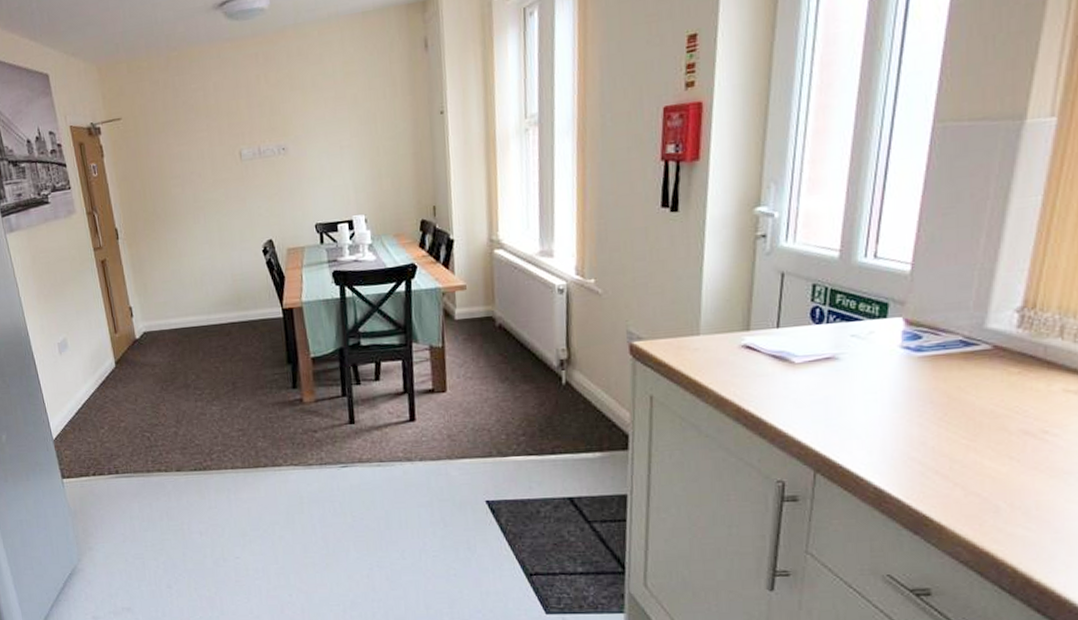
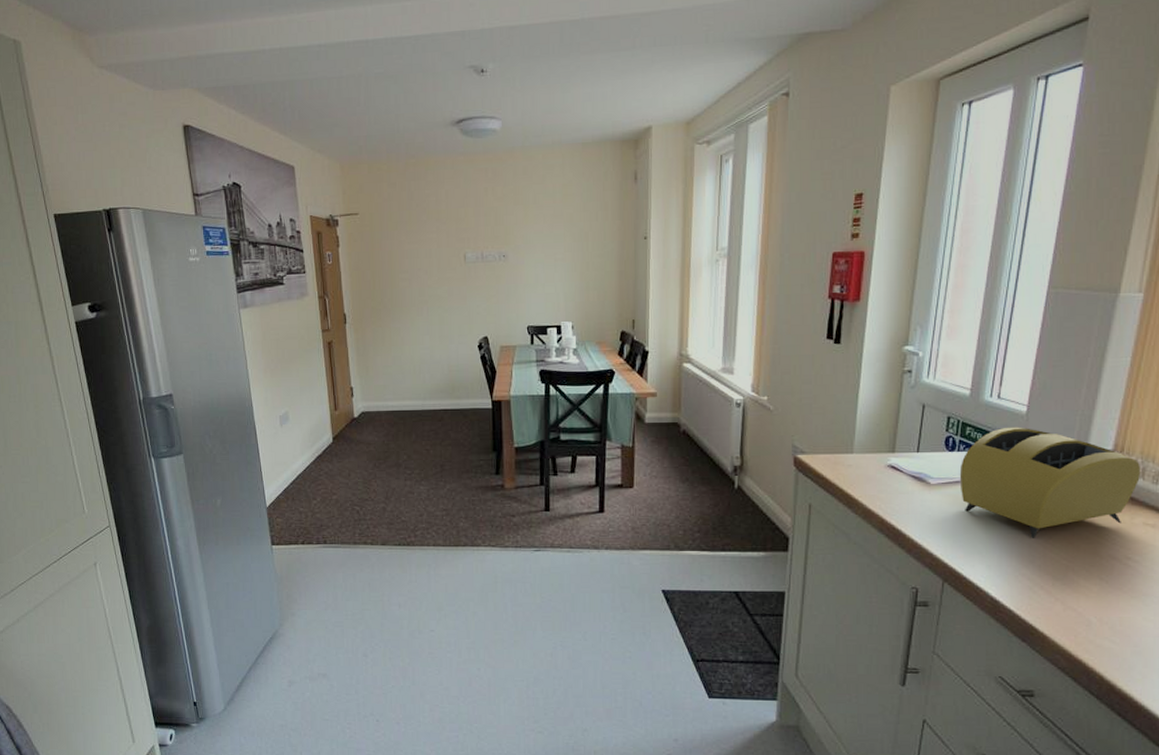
toaster: none [830,289,1059,417] -> present [959,427,1141,538]

